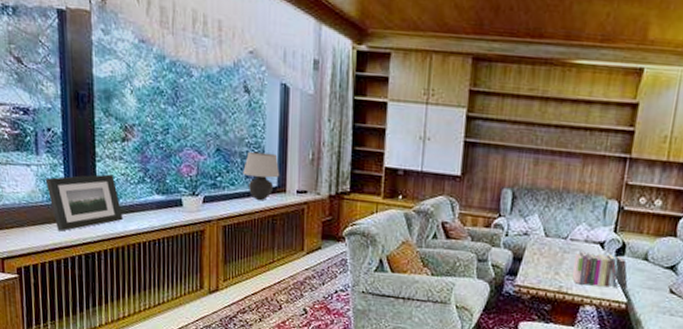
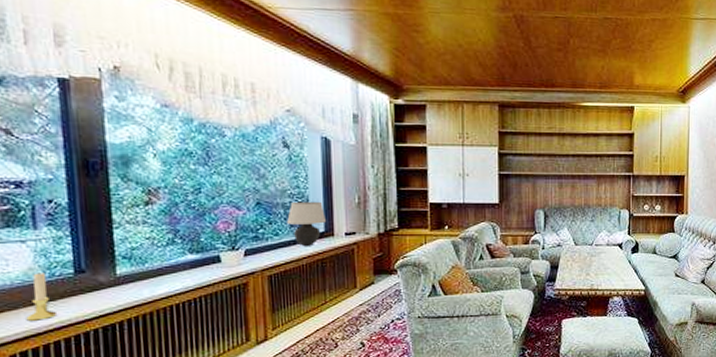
candle holder: none [29,196,51,240] -> present [26,272,56,321]
picture frame: present [45,174,123,232] -> none [46,240,150,307]
books: present [573,250,628,290] -> none [601,252,644,281]

